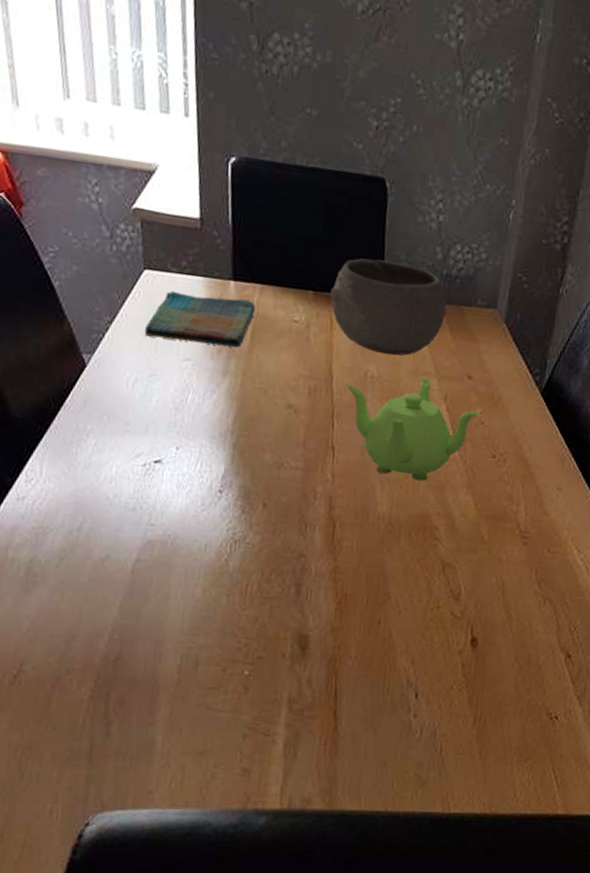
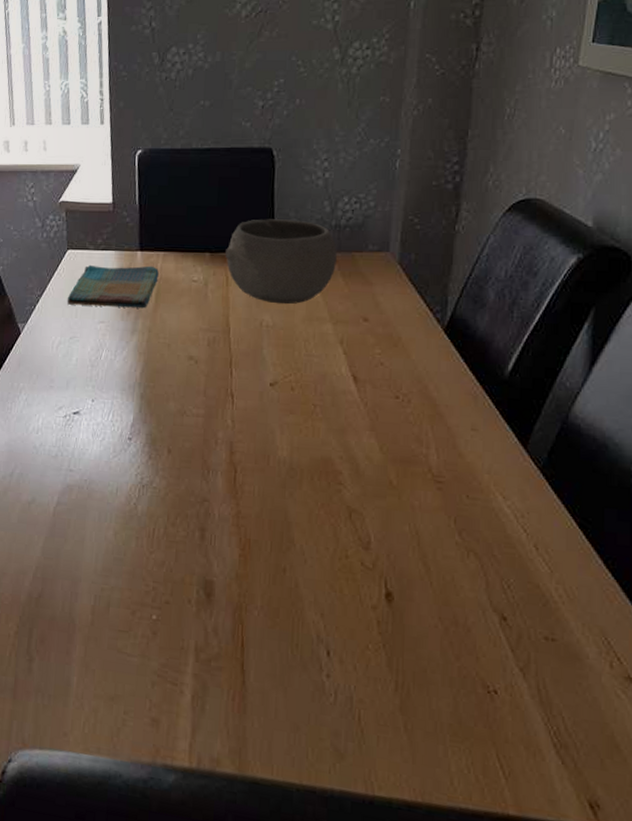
teapot: present [346,378,481,482] -> none [243,323,380,425]

